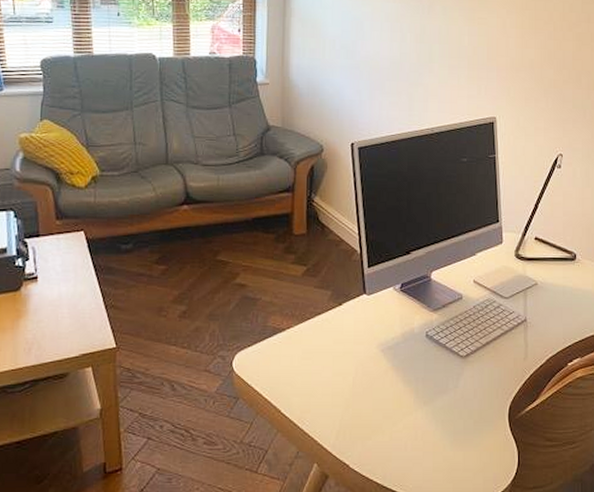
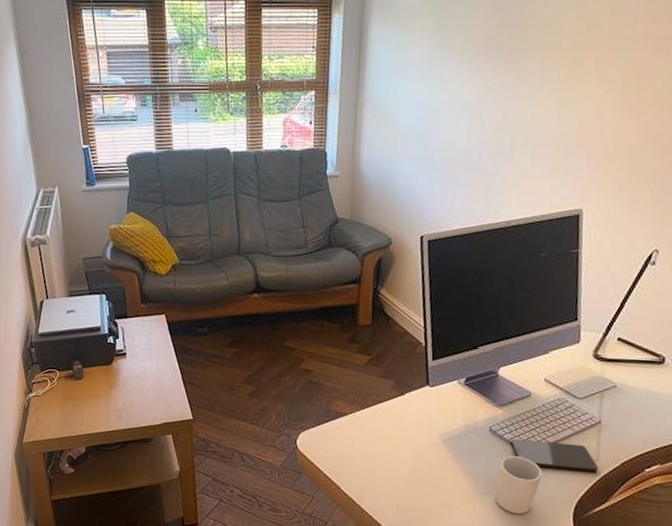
mug: none [436,361,478,421] -> present [496,456,543,515]
phone: none [447,342,527,371] -> present [511,438,598,473]

